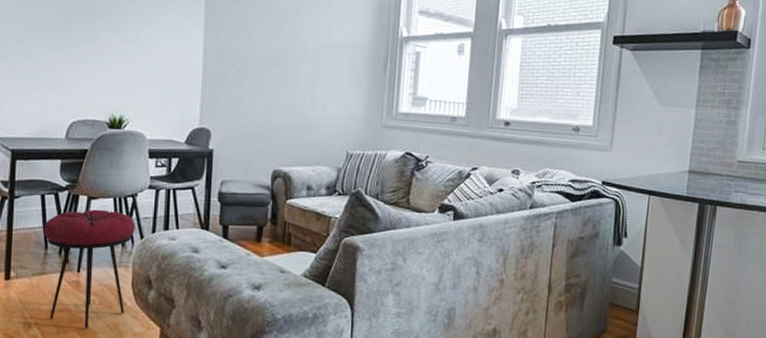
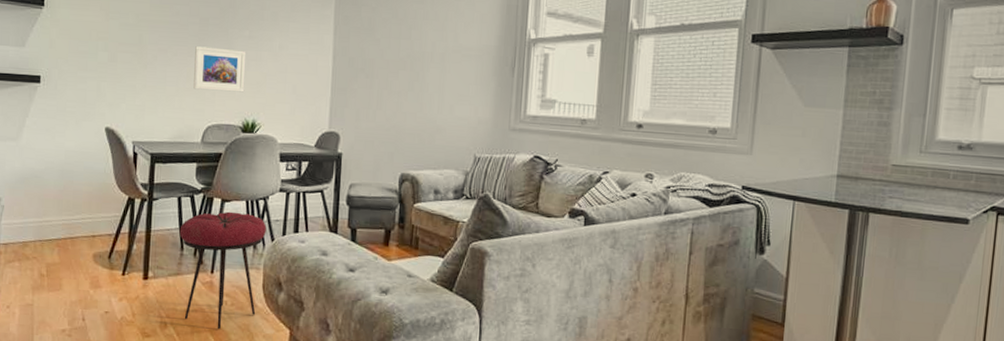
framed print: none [56,39,113,87] -> present [193,46,246,93]

